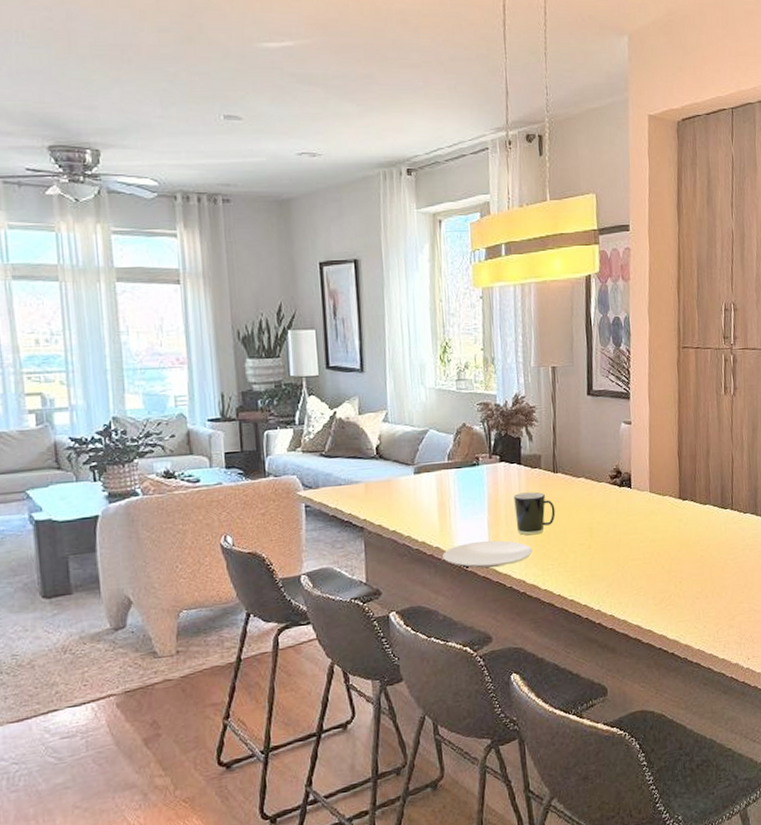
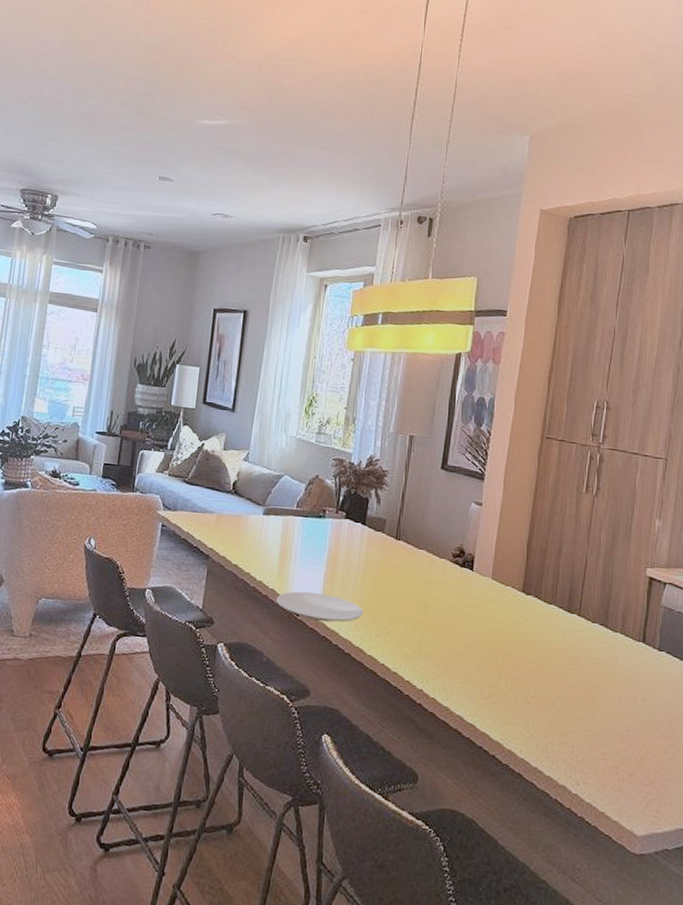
mug: present [514,491,556,536] -> none [351,553,392,598]

